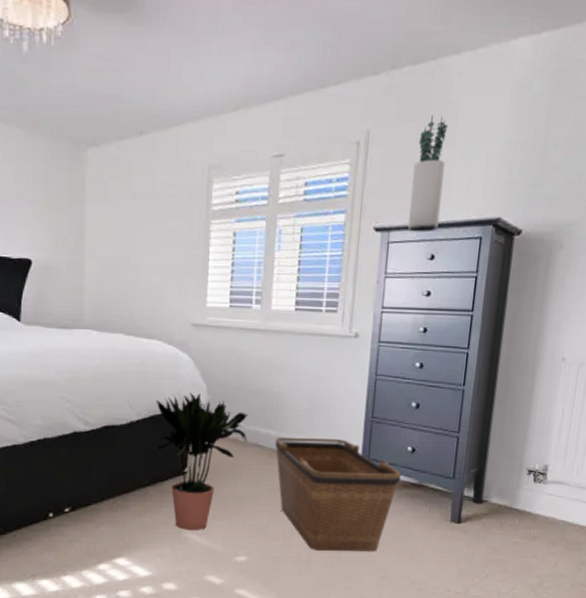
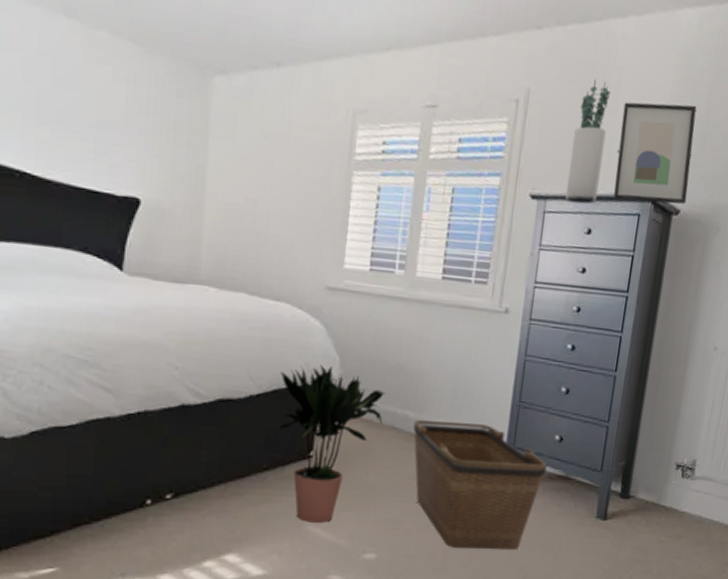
picture frame: none [455,129,536,227] -> present [613,102,698,205]

